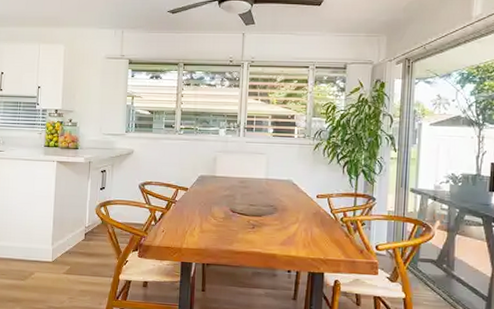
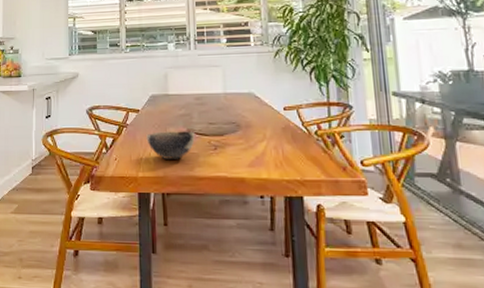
bowl: none [192,209,236,235] -> present [146,131,195,159]

